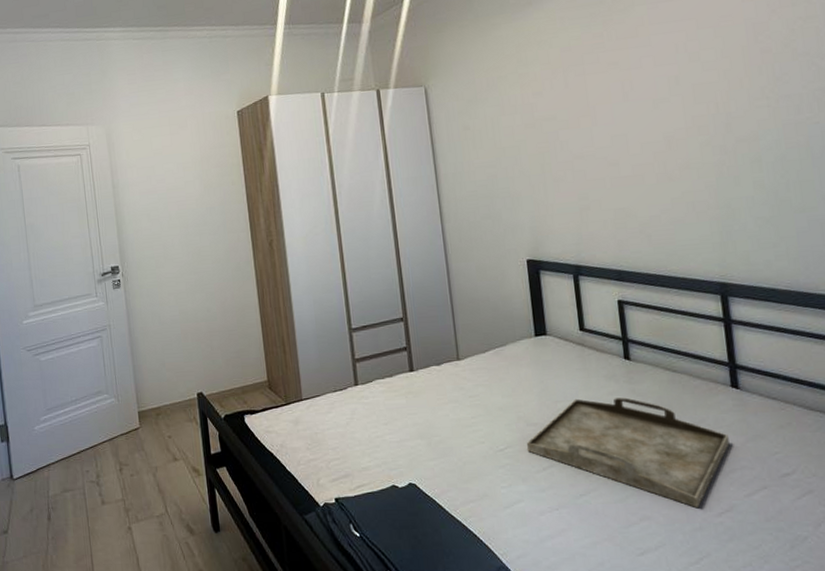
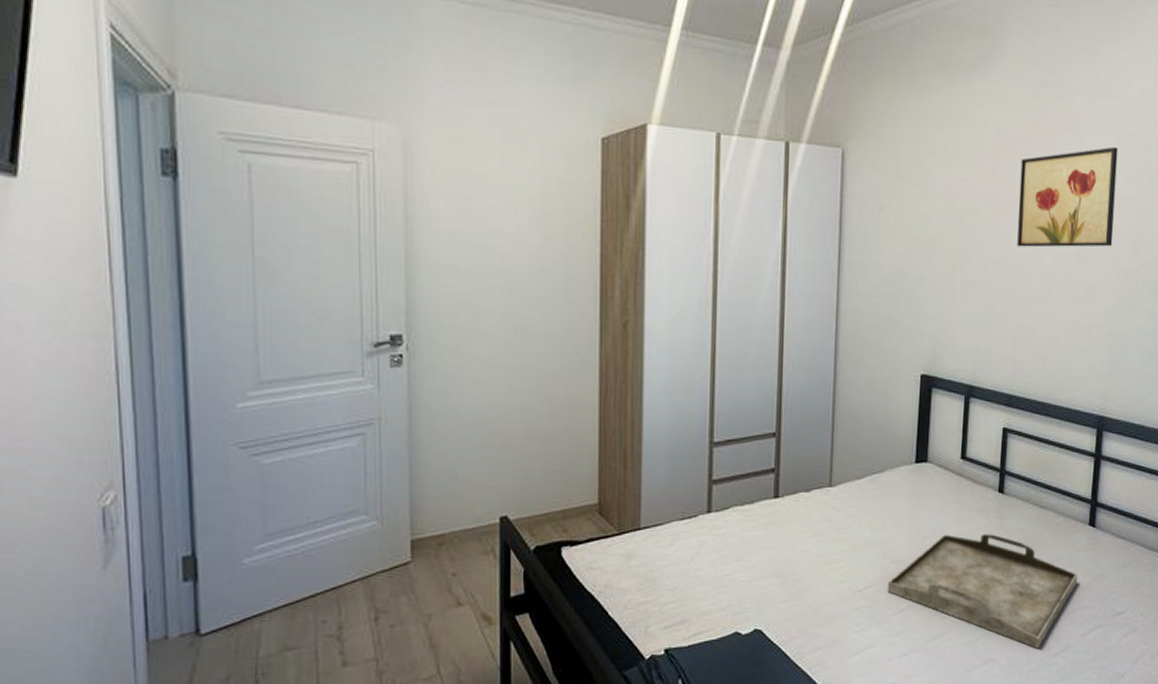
wall art: none [590,41,702,141] -> present [1017,146,1119,248]

